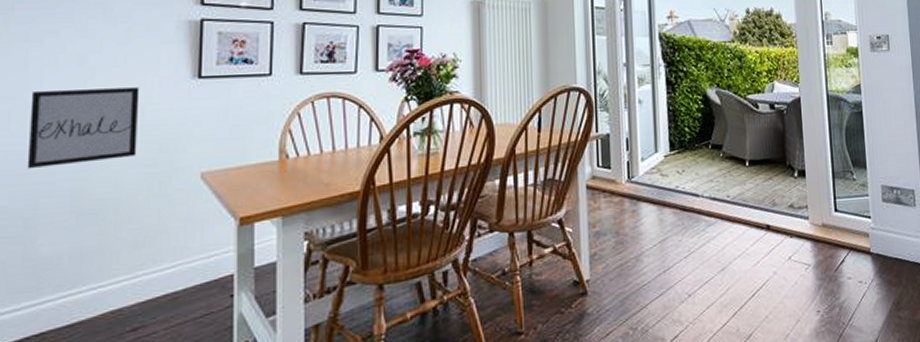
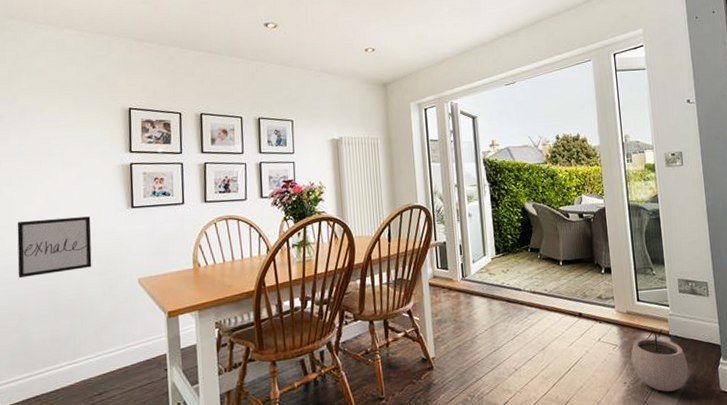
plant pot: none [826,243,891,323] -> present [631,327,688,392]

